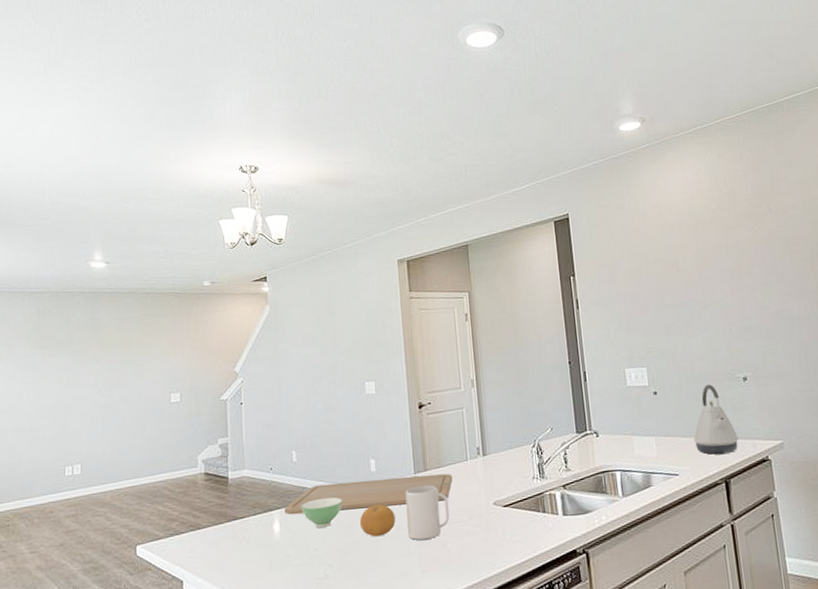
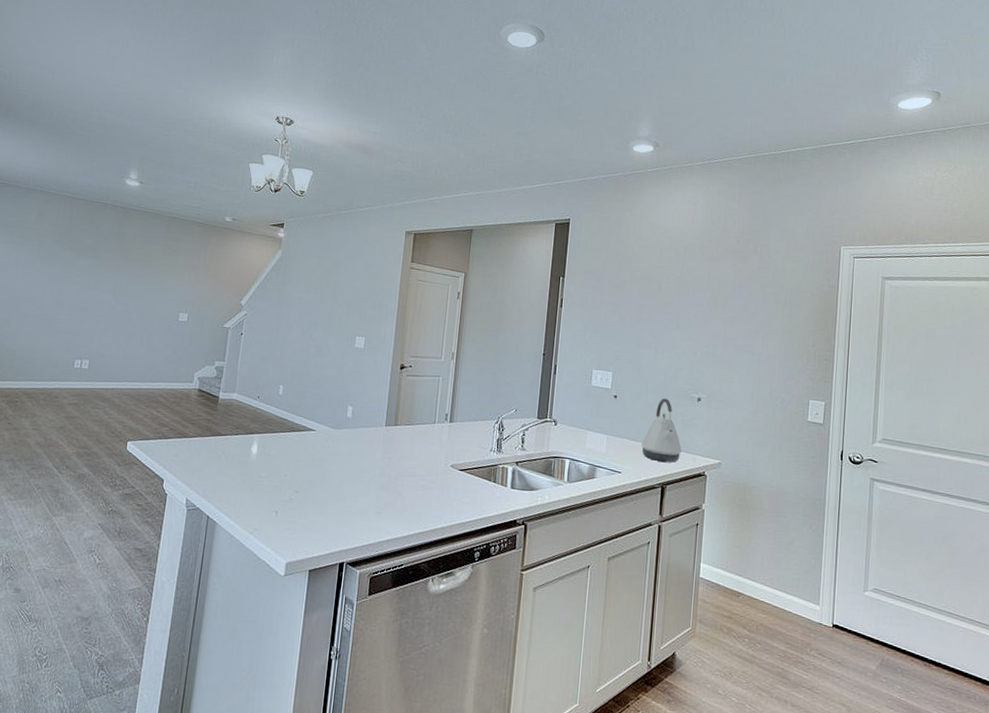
chopping board: present [284,474,453,515] -> none [264,419,420,455]
bowl: present [301,497,344,528] -> none [279,431,318,458]
fruit: present [359,504,396,537] -> none [328,446,362,475]
mug: present [405,485,450,540] -> none [370,437,412,486]

